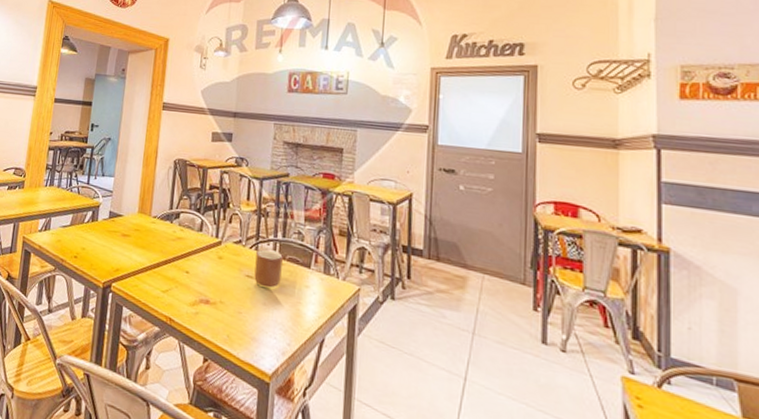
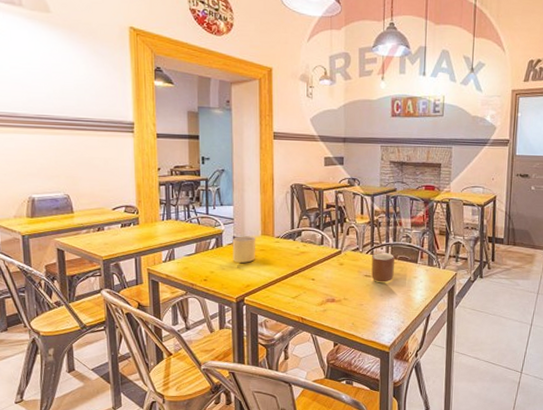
mug: none [105,211,133,243] -> present [232,236,256,263]

